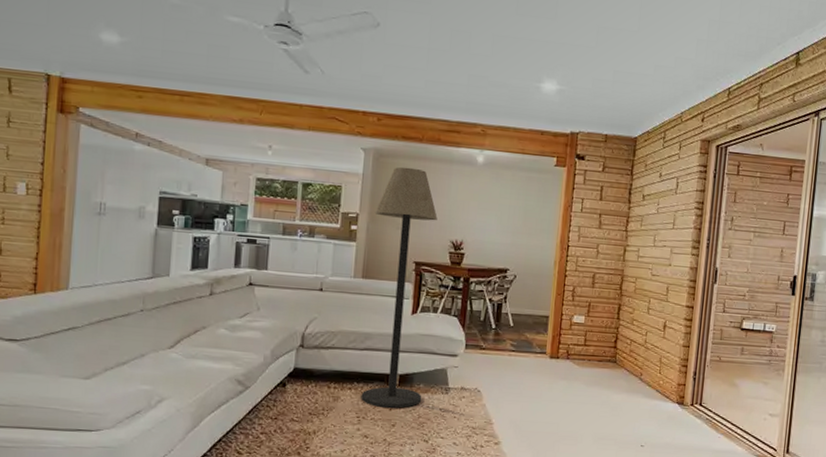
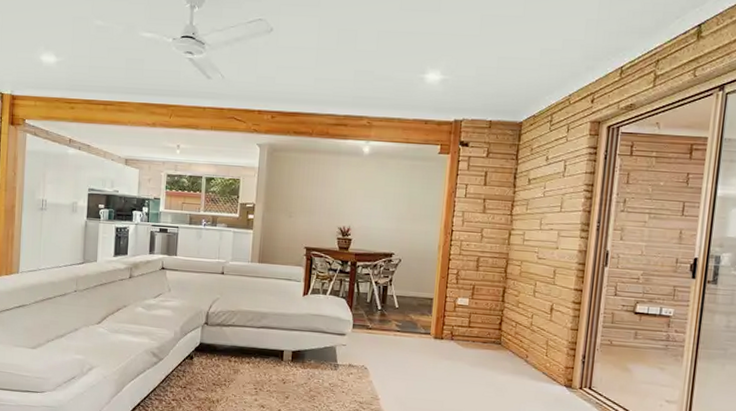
floor lamp: present [361,166,438,408] -> none [258,159,326,382]

